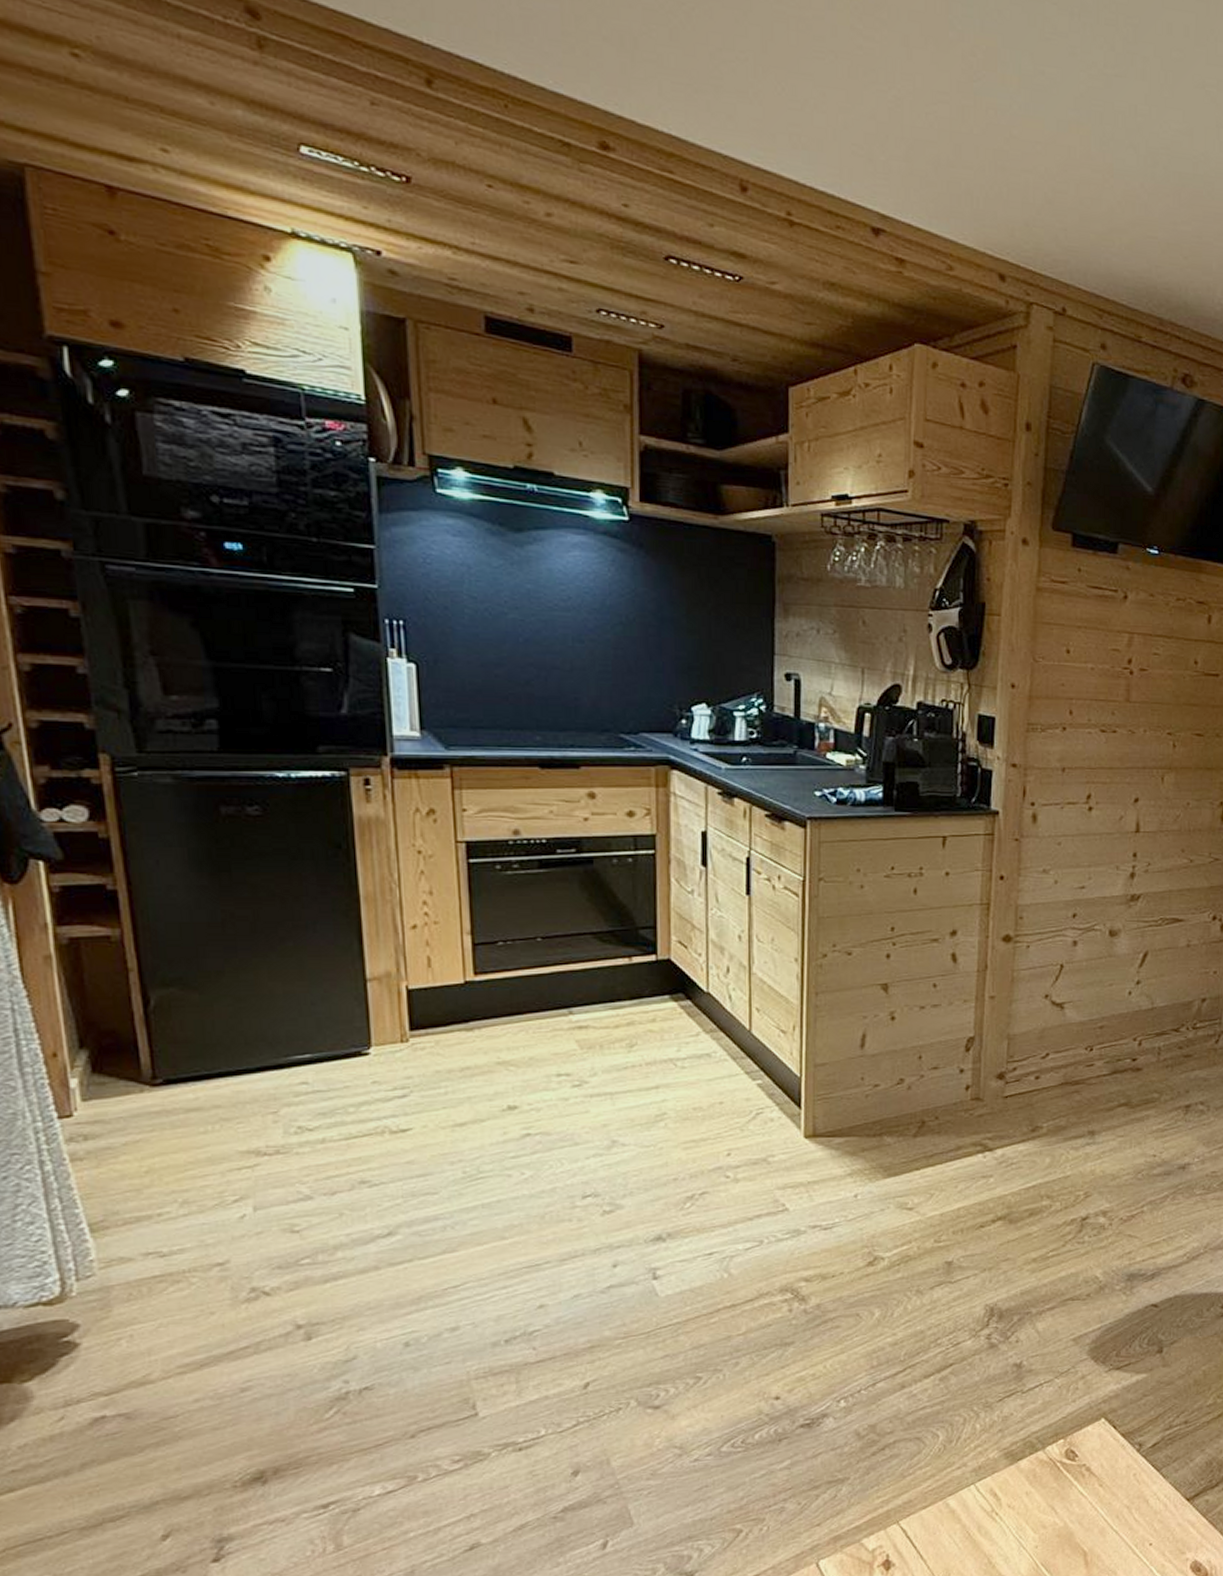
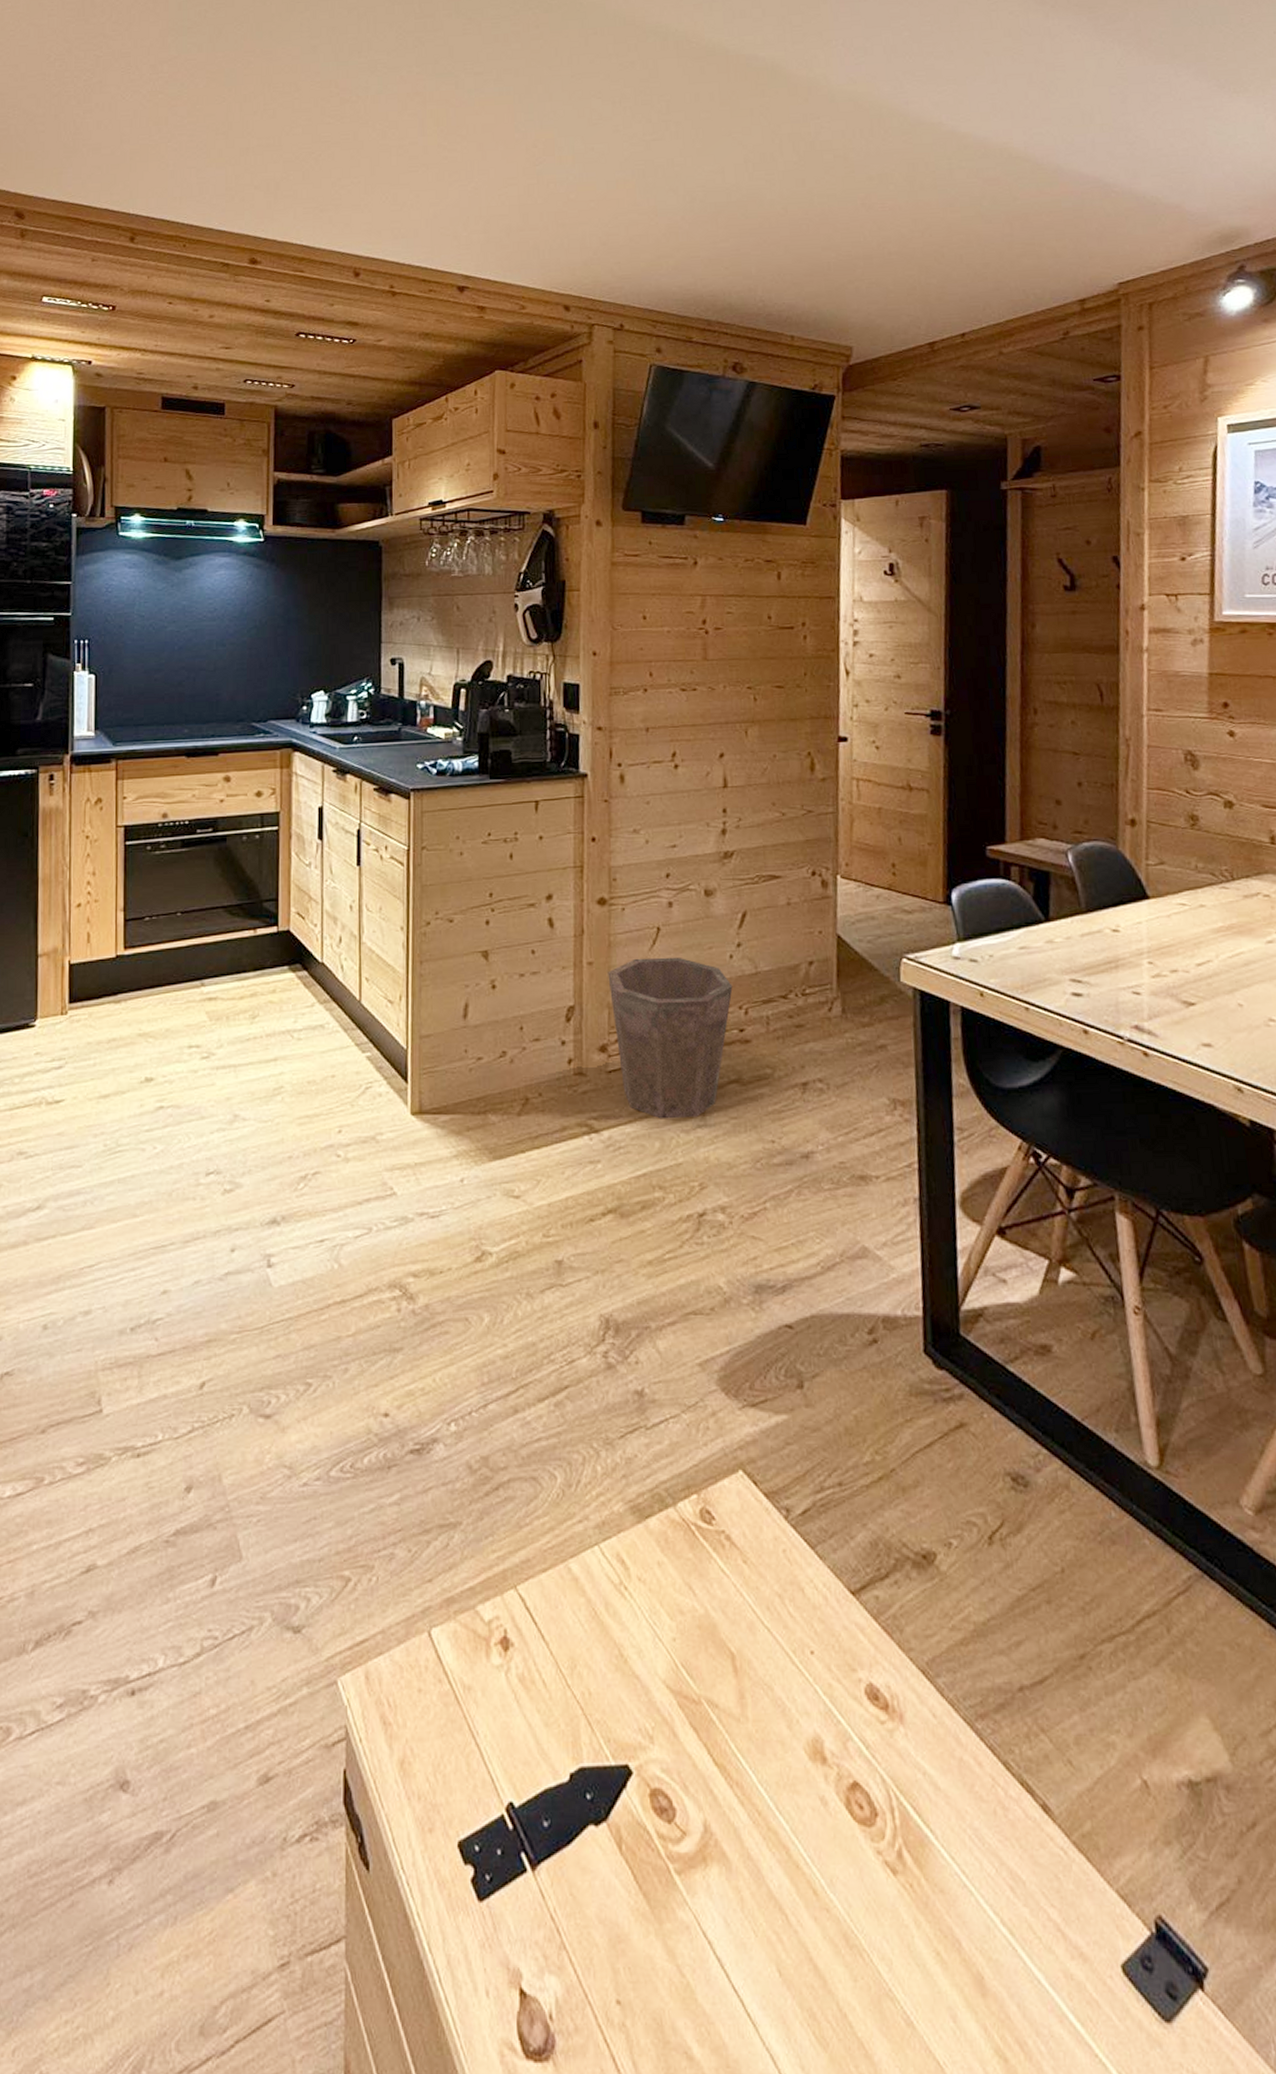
waste bin: none [1009,992,1129,1139] -> present [608,957,733,1119]

